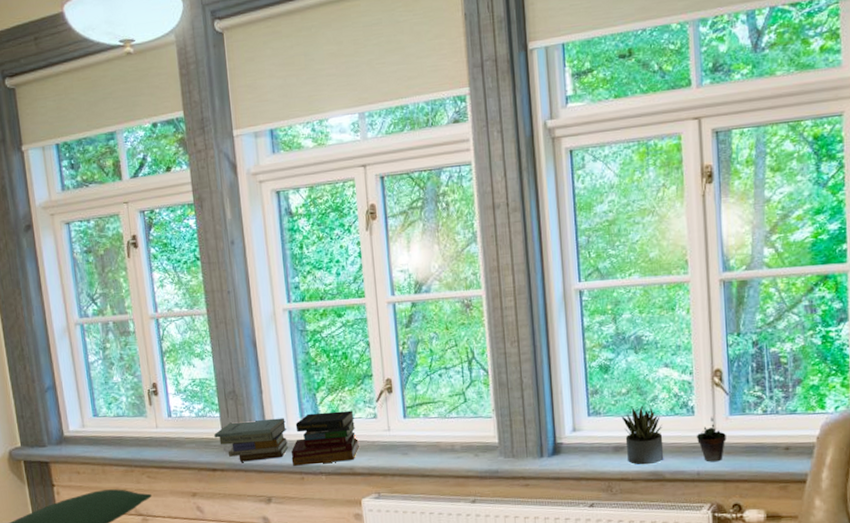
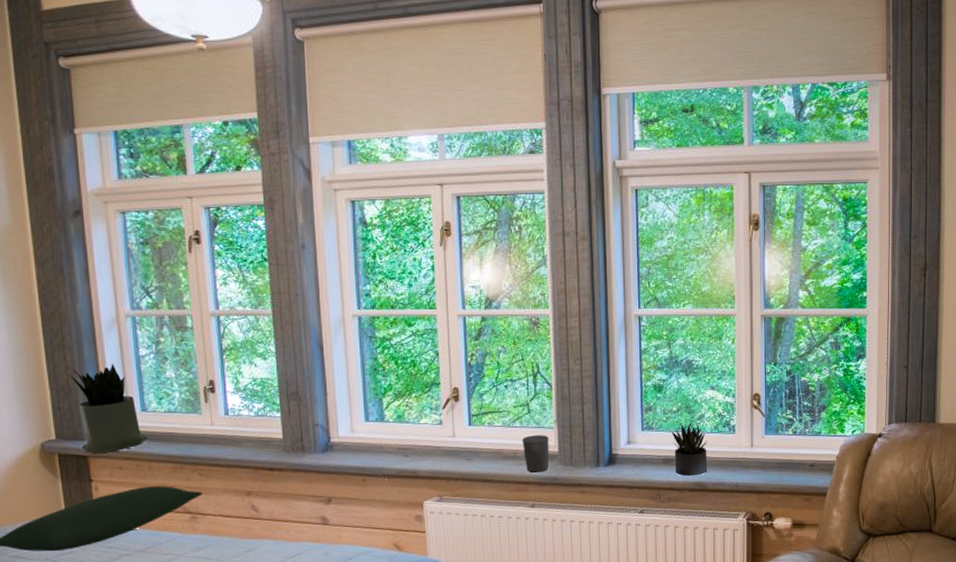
planter: none [29,371,100,459] -> present [69,364,147,453]
books: present [214,418,289,462] -> none [274,420,352,462]
books: present [291,410,360,467] -> none [354,416,425,469]
candle holder: none [459,425,490,466] -> present [522,435,550,473]
succulent plant: present [696,416,726,462] -> none [736,435,762,476]

